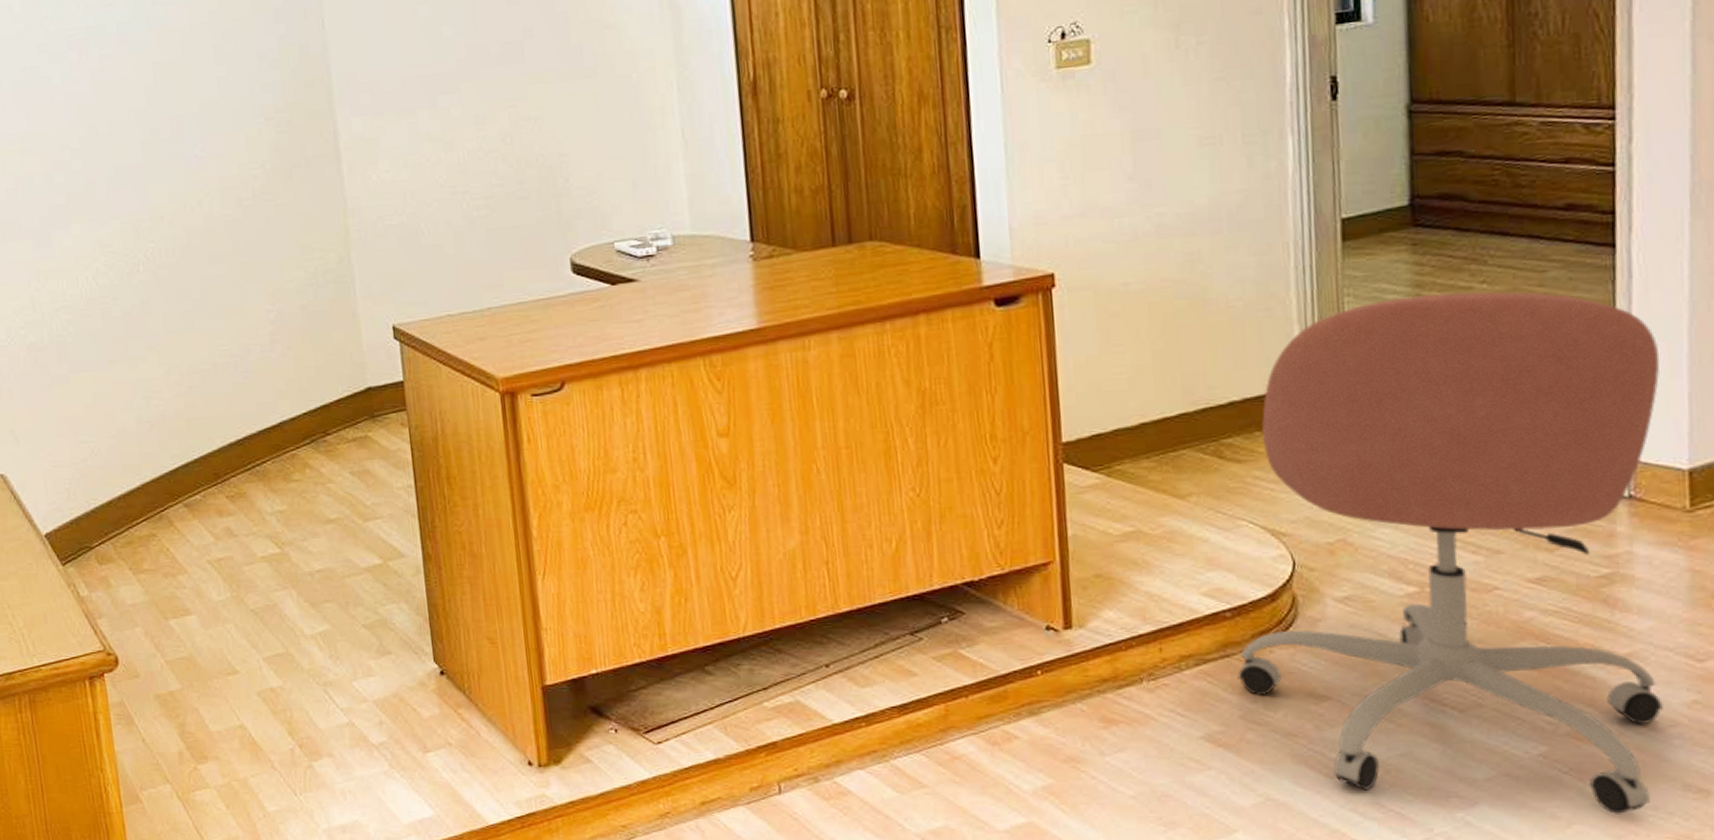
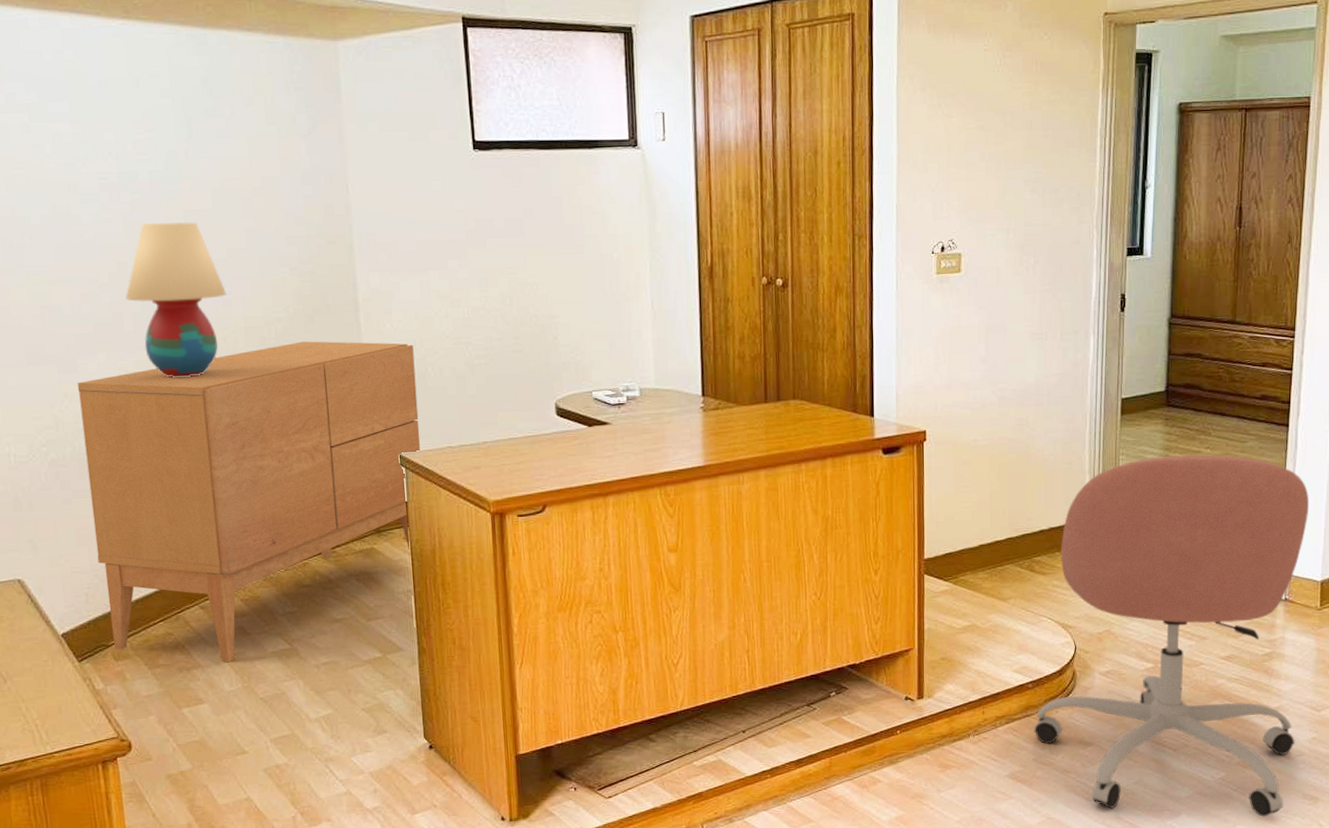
sideboard: none [52,196,417,569] -> present [77,341,421,663]
table lamp: none [97,74,201,248] -> present [125,221,227,378]

